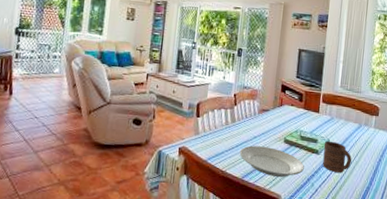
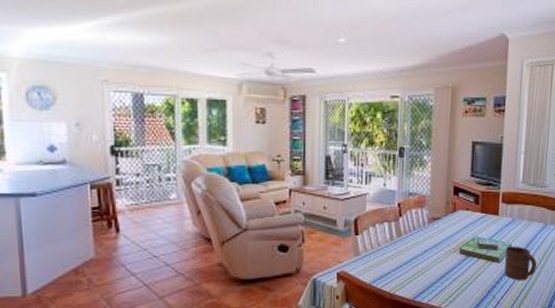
plate: present [239,145,304,177] -> none [408,260,484,293]

